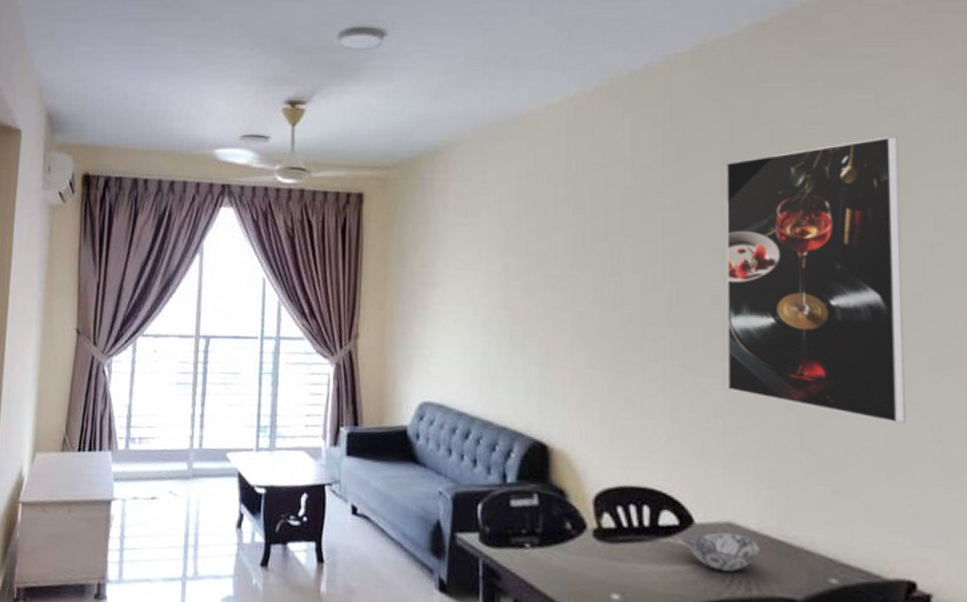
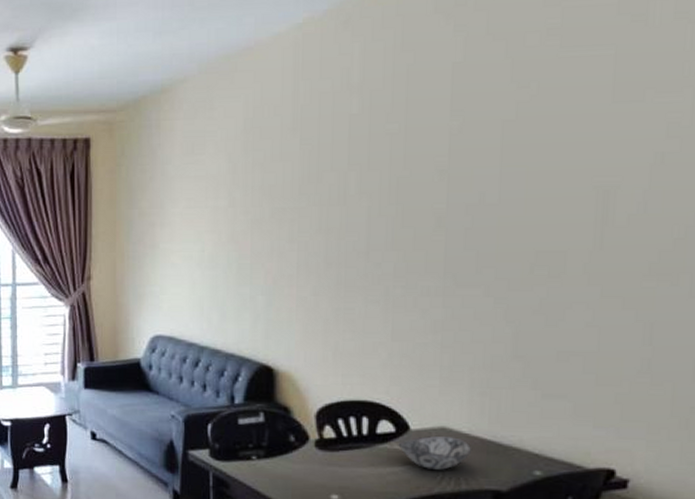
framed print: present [726,137,906,424] -> none [447,43,638,329]

